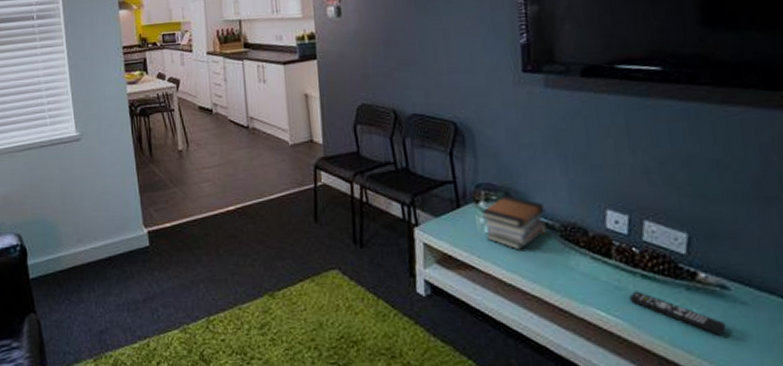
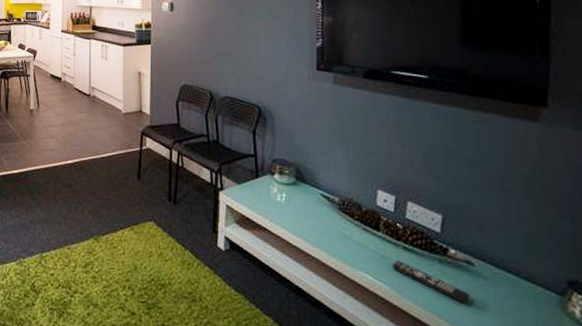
book stack: present [481,195,547,250] -> none [276,171,328,218]

